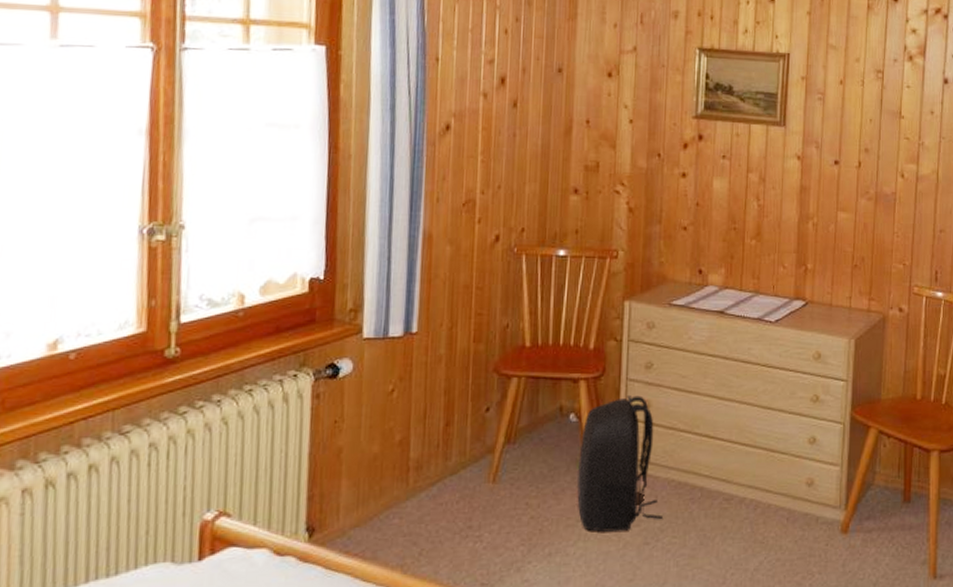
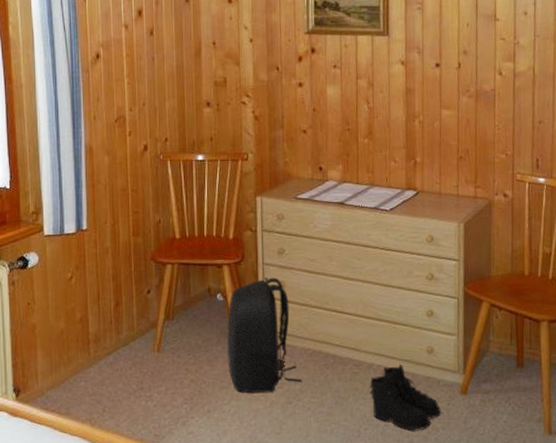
boots: none [739,499,819,575] -> present [369,364,442,430]

